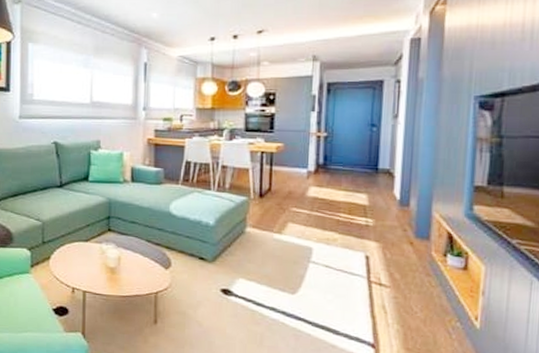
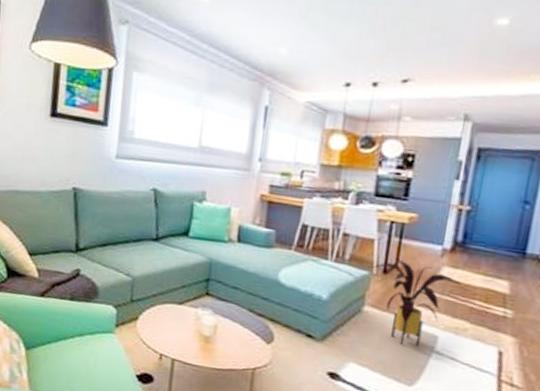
house plant: none [246,183,328,258] -> present [368,258,463,346]

